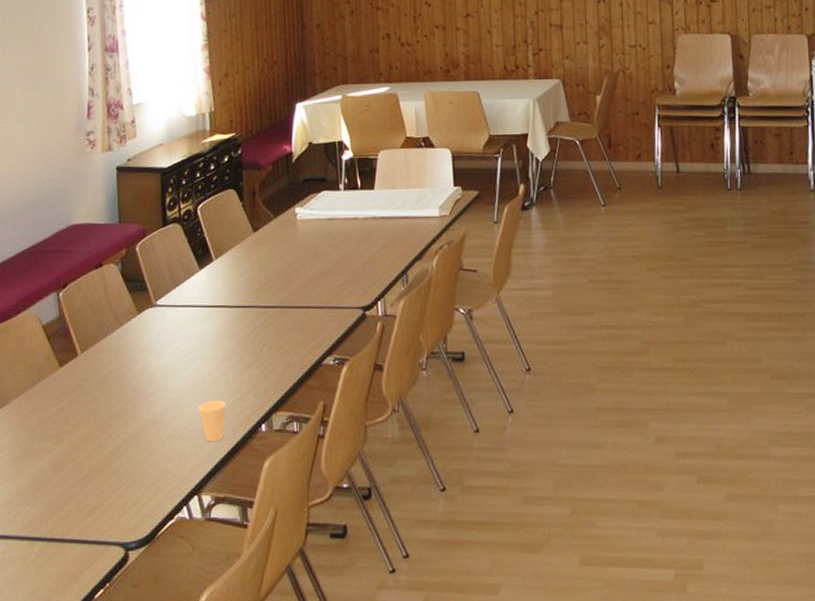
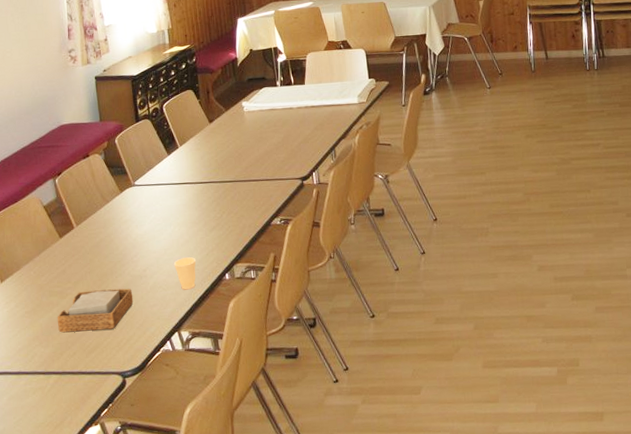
napkin holder: none [48,435,145,488] -> present [57,288,134,333]

